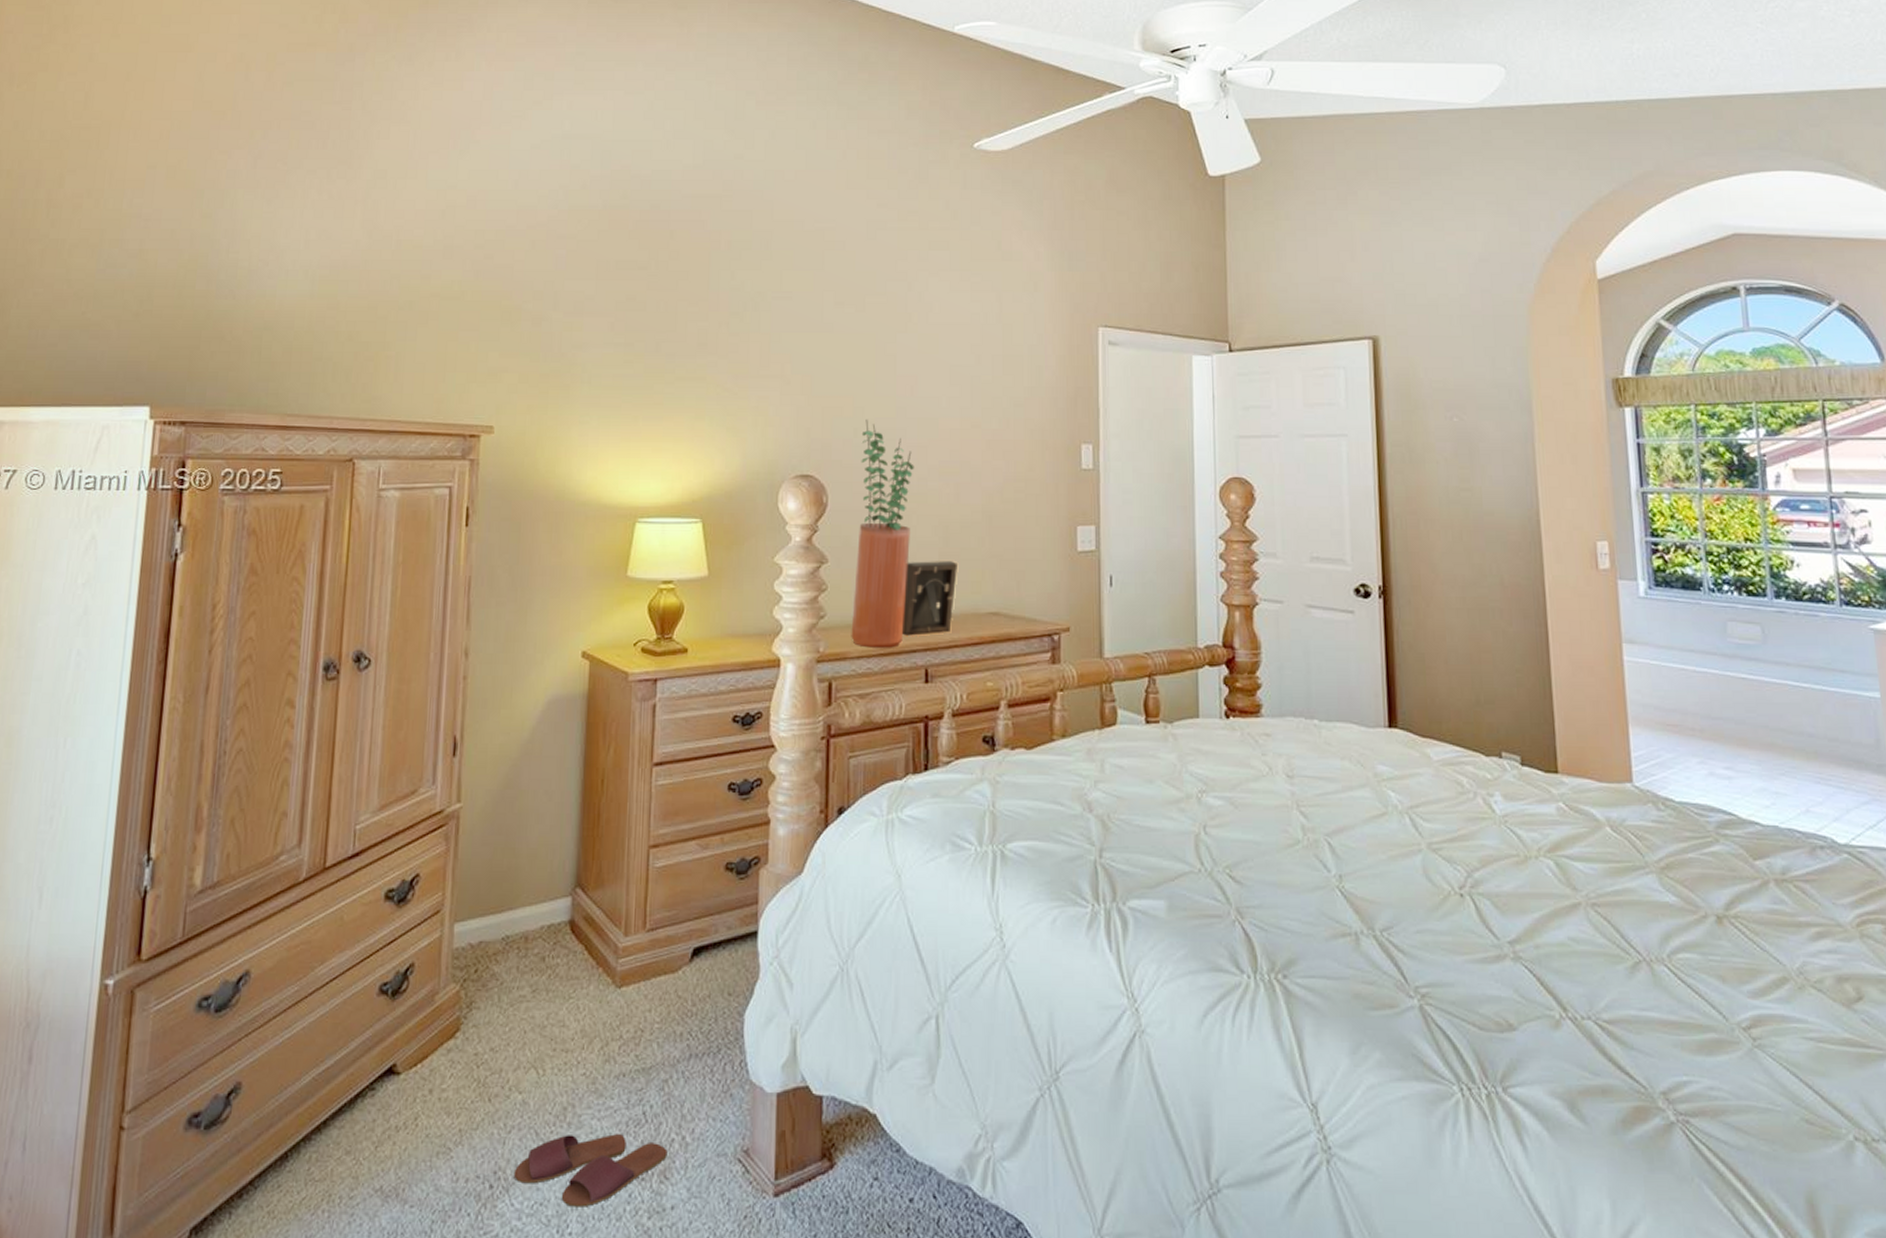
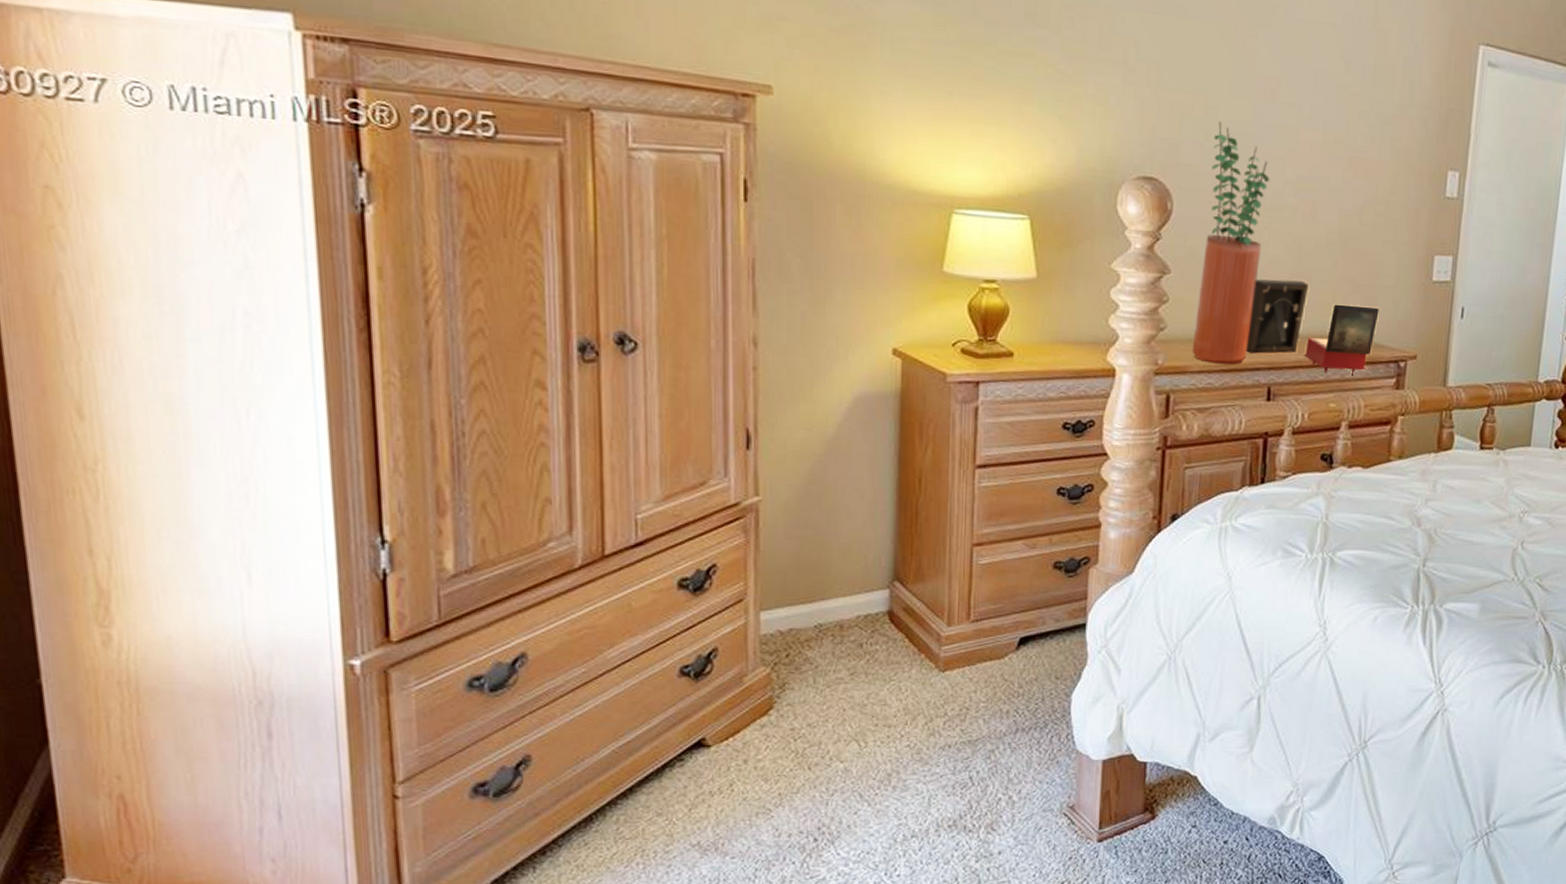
slippers: present [513,1134,668,1207] -> none [838,795,994,854]
jewelry box: none [957,581,1028,651] -> present [1303,304,1379,374]

